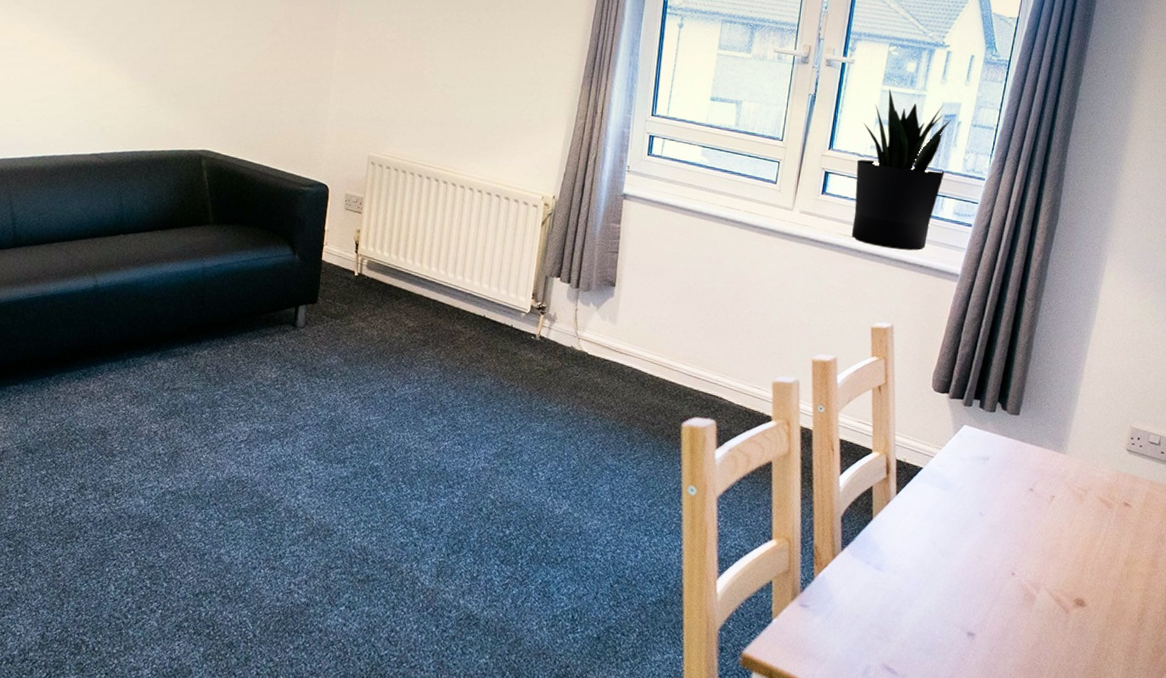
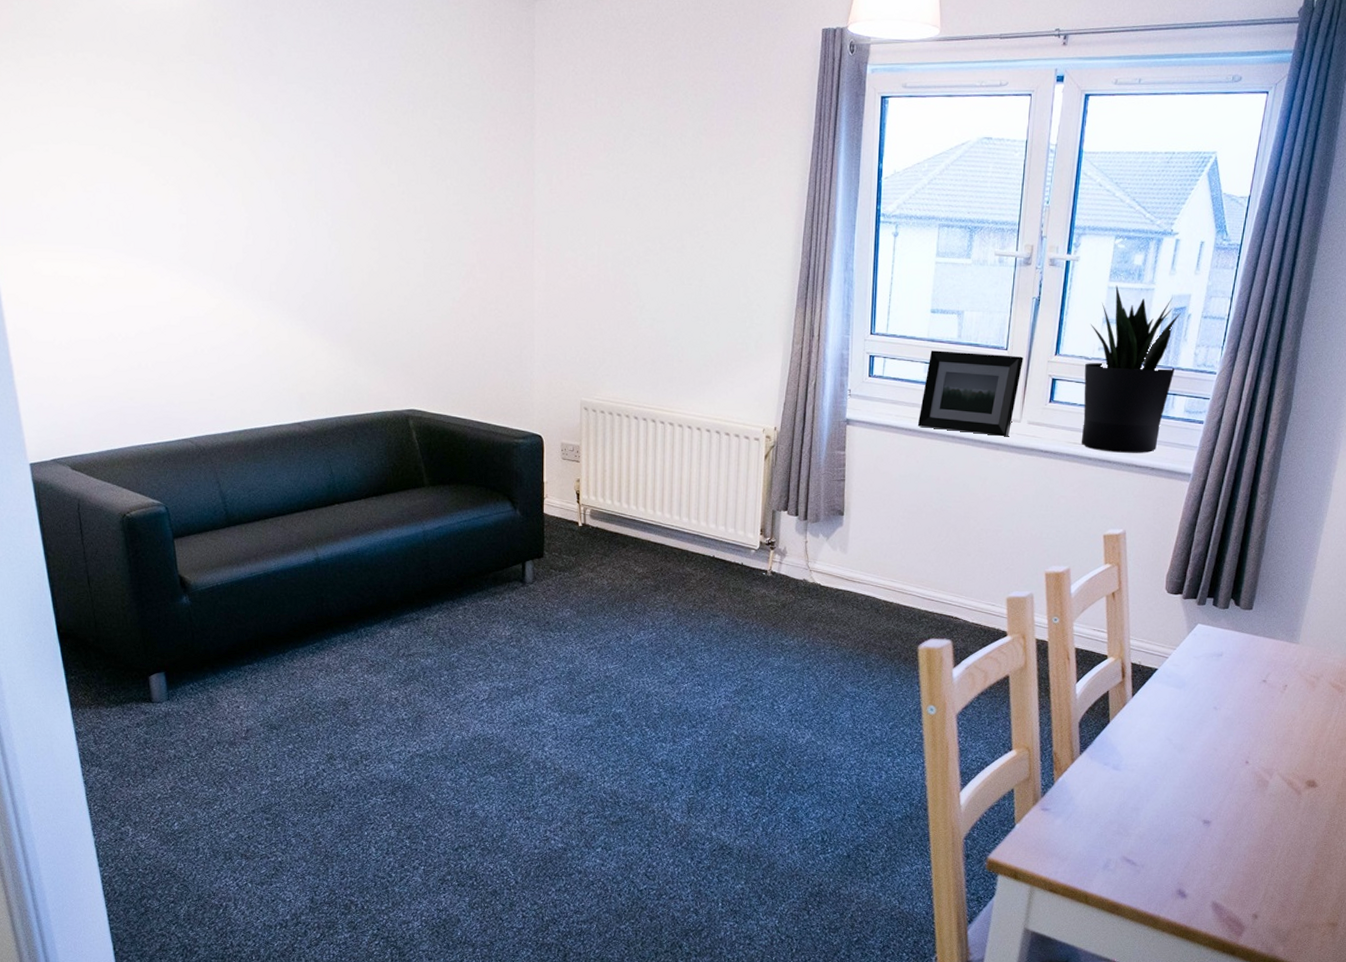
picture frame: none [692,135,798,224] -> present [917,350,1024,437]

